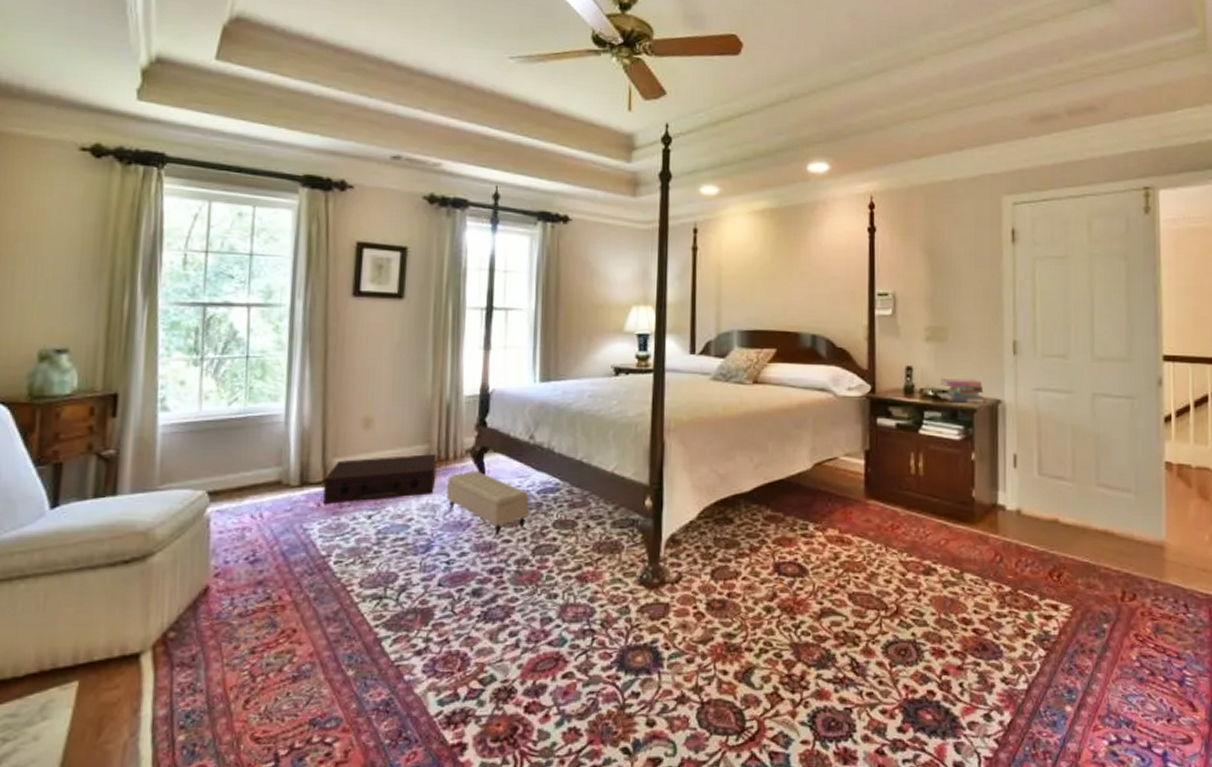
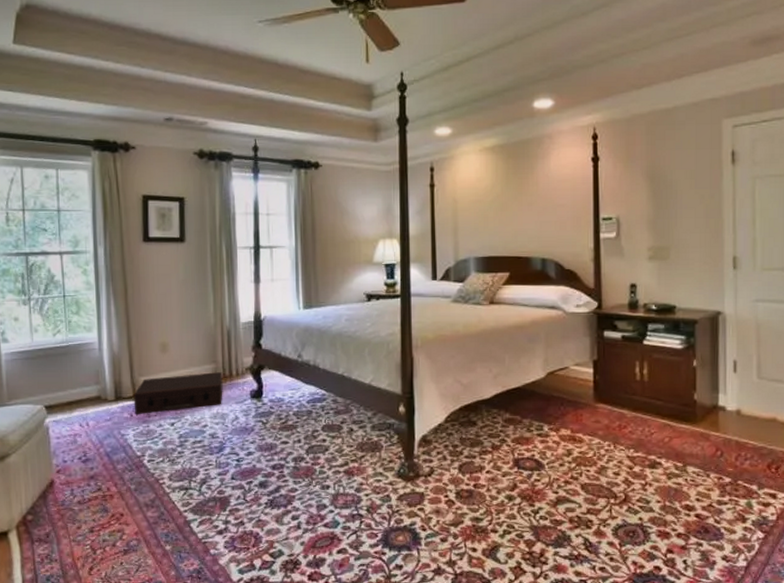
bench: present [447,470,529,534] -> none [233,385,301,437]
books: present [937,378,984,403] -> none [659,293,705,315]

